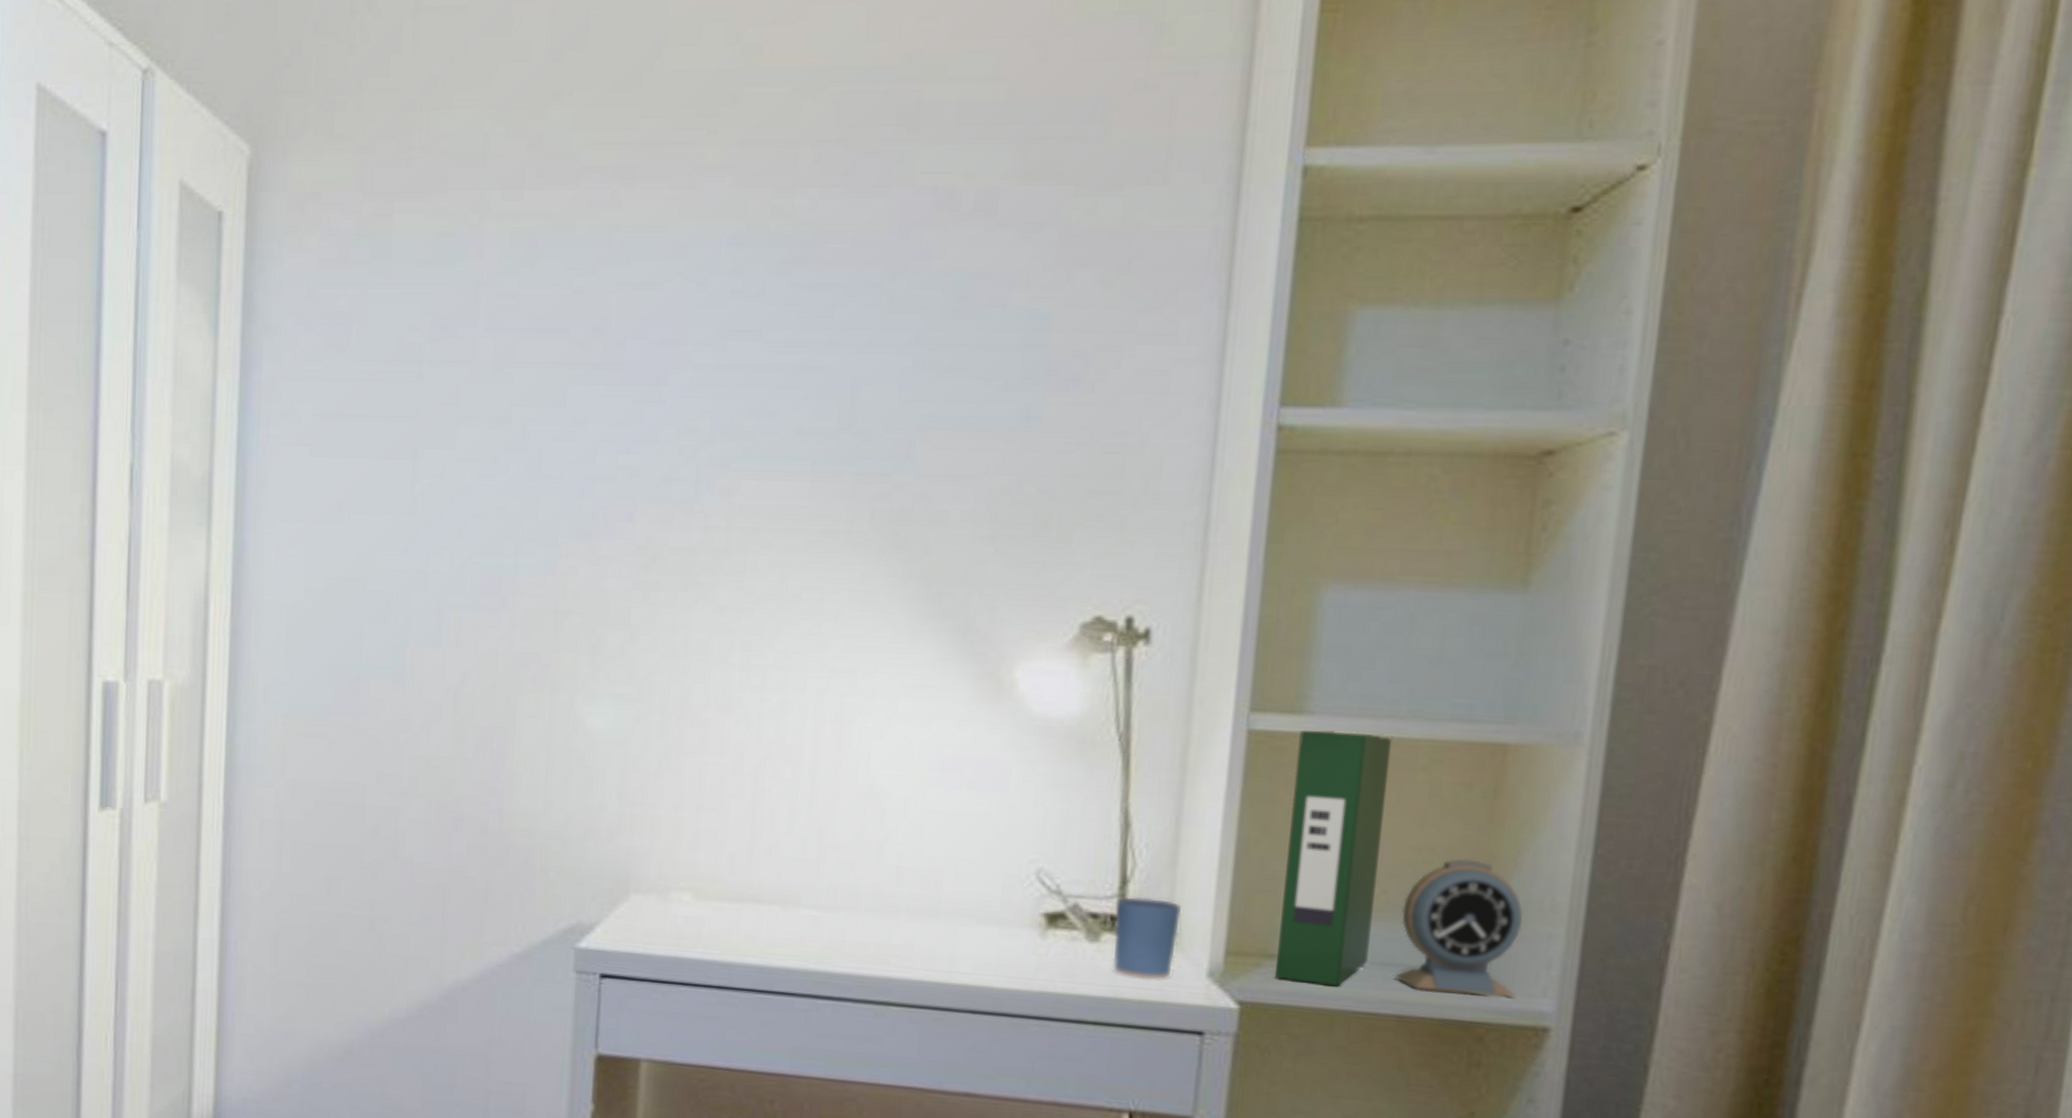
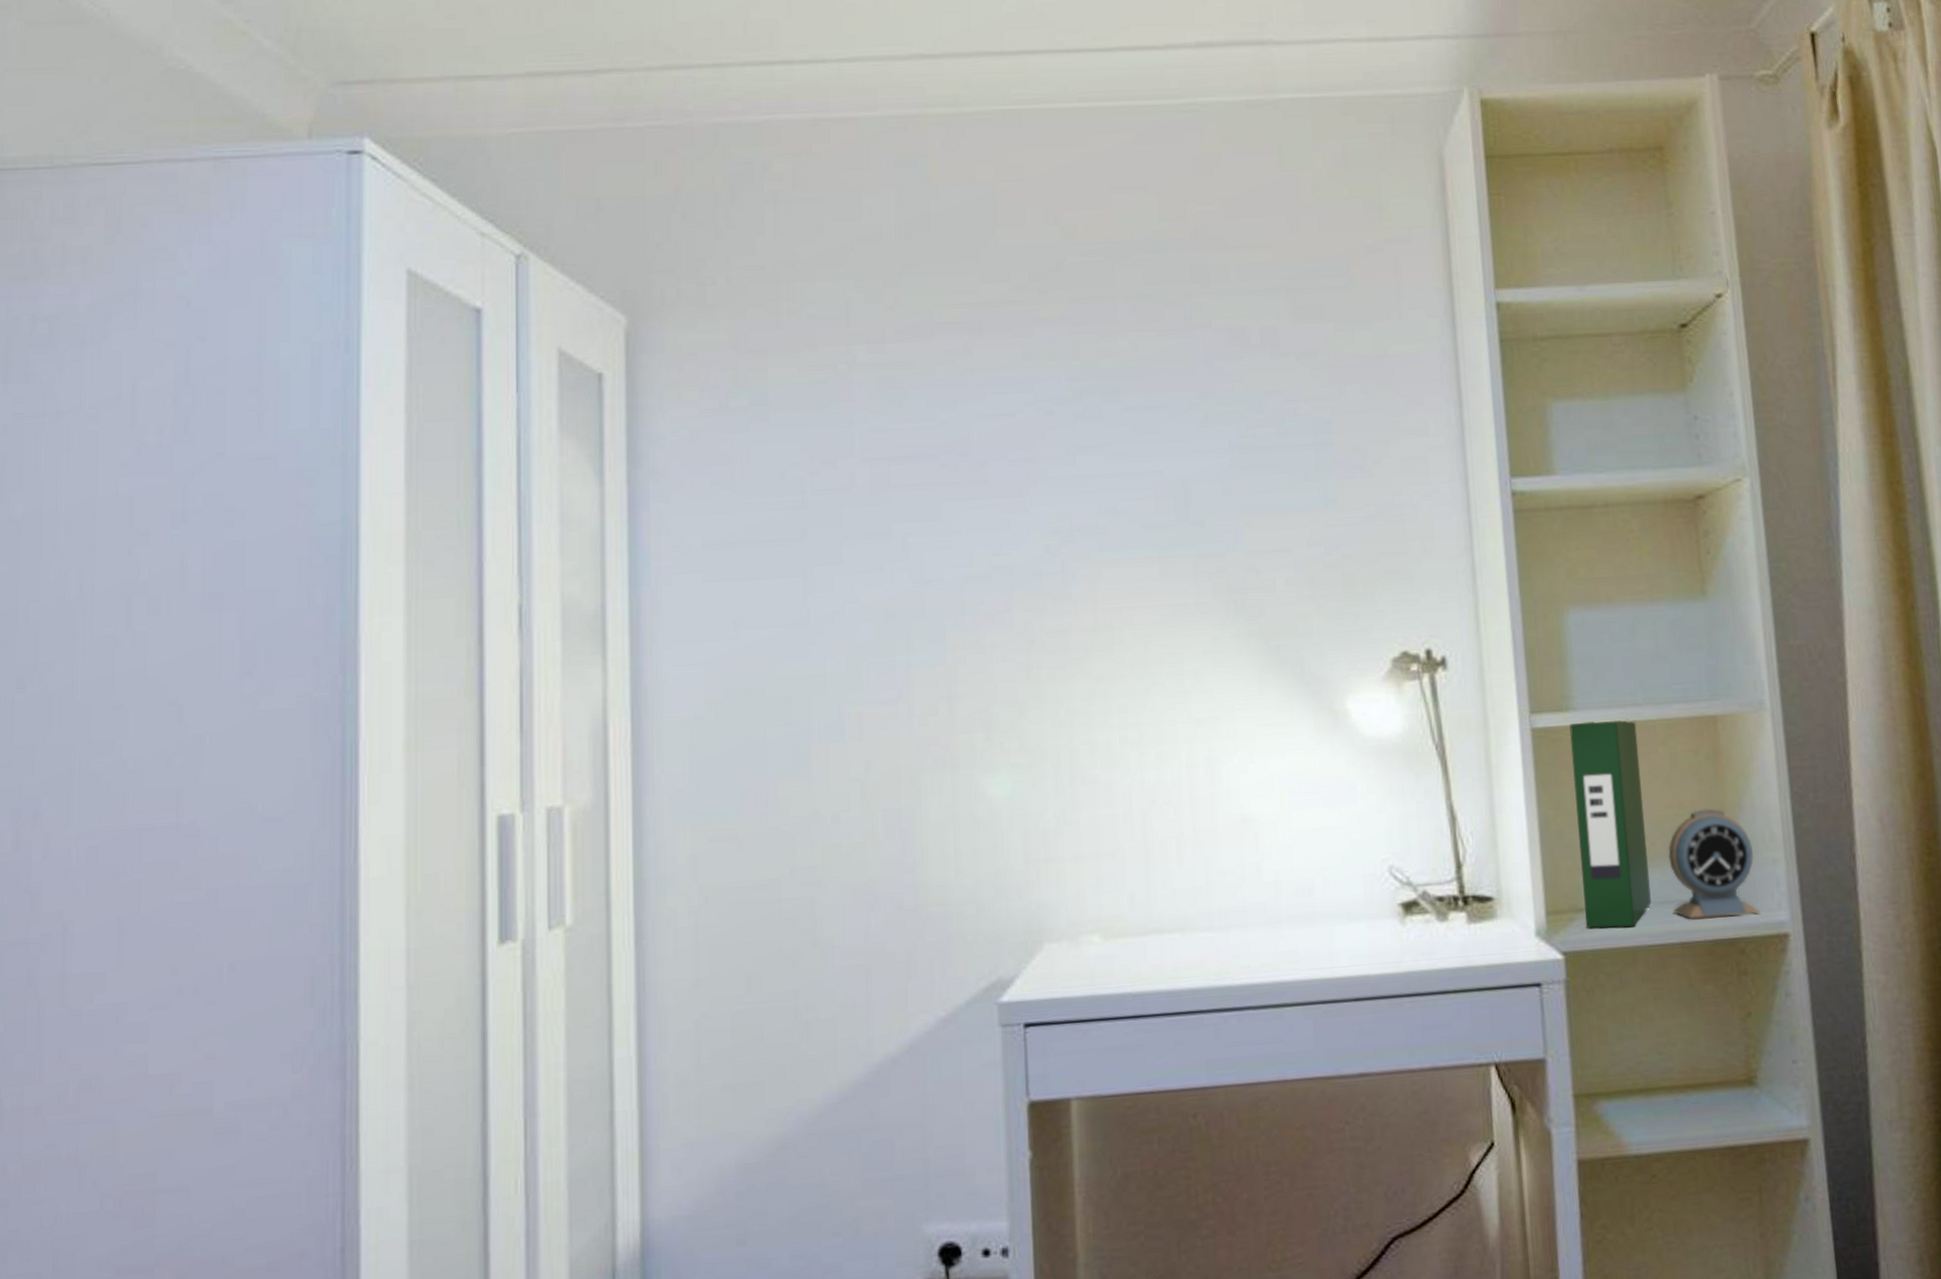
mug: present [1112,896,1182,980] -> none [1456,876,1508,947]

